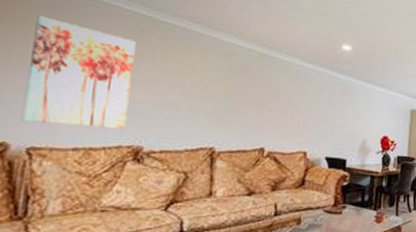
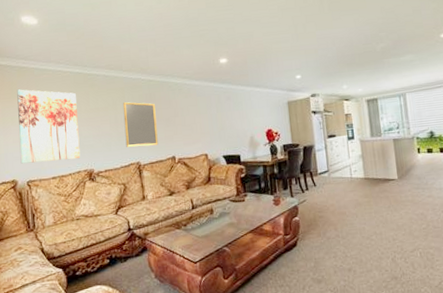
home mirror: none [198,69,250,131] -> present [123,102,159,147]

